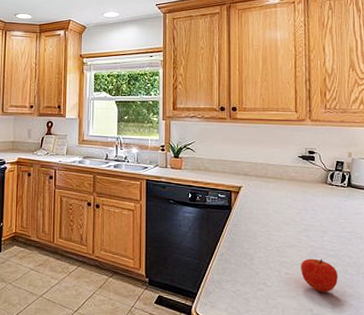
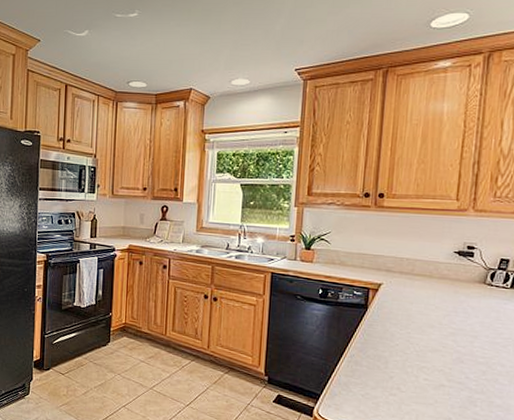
fruit: present [301,258,338,292] -> none [442,364,486,402]

